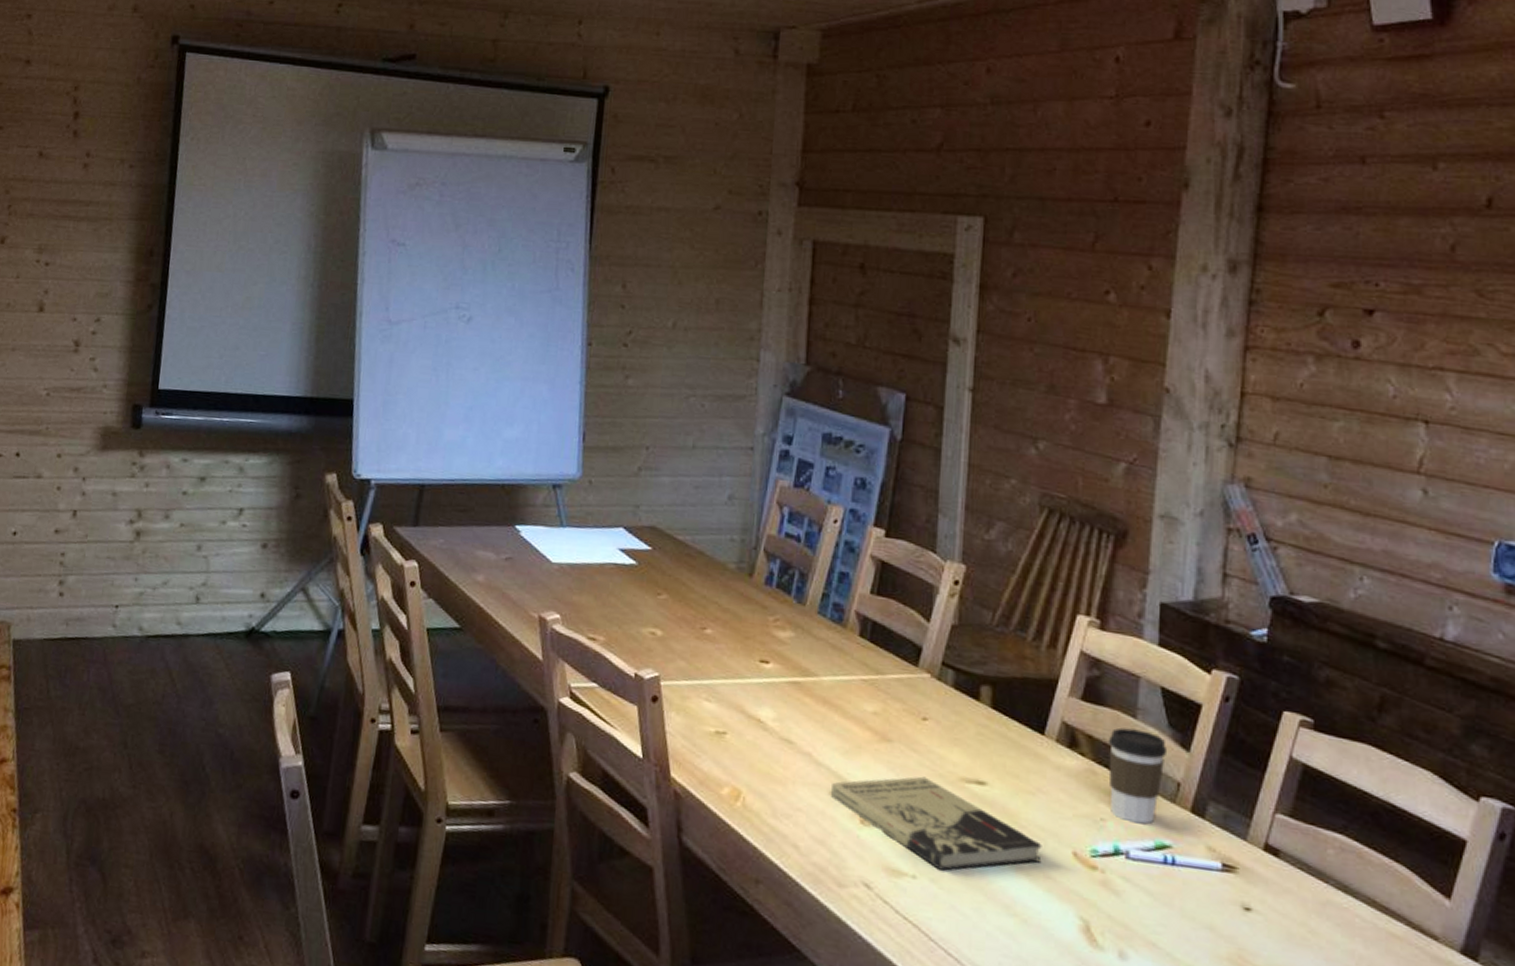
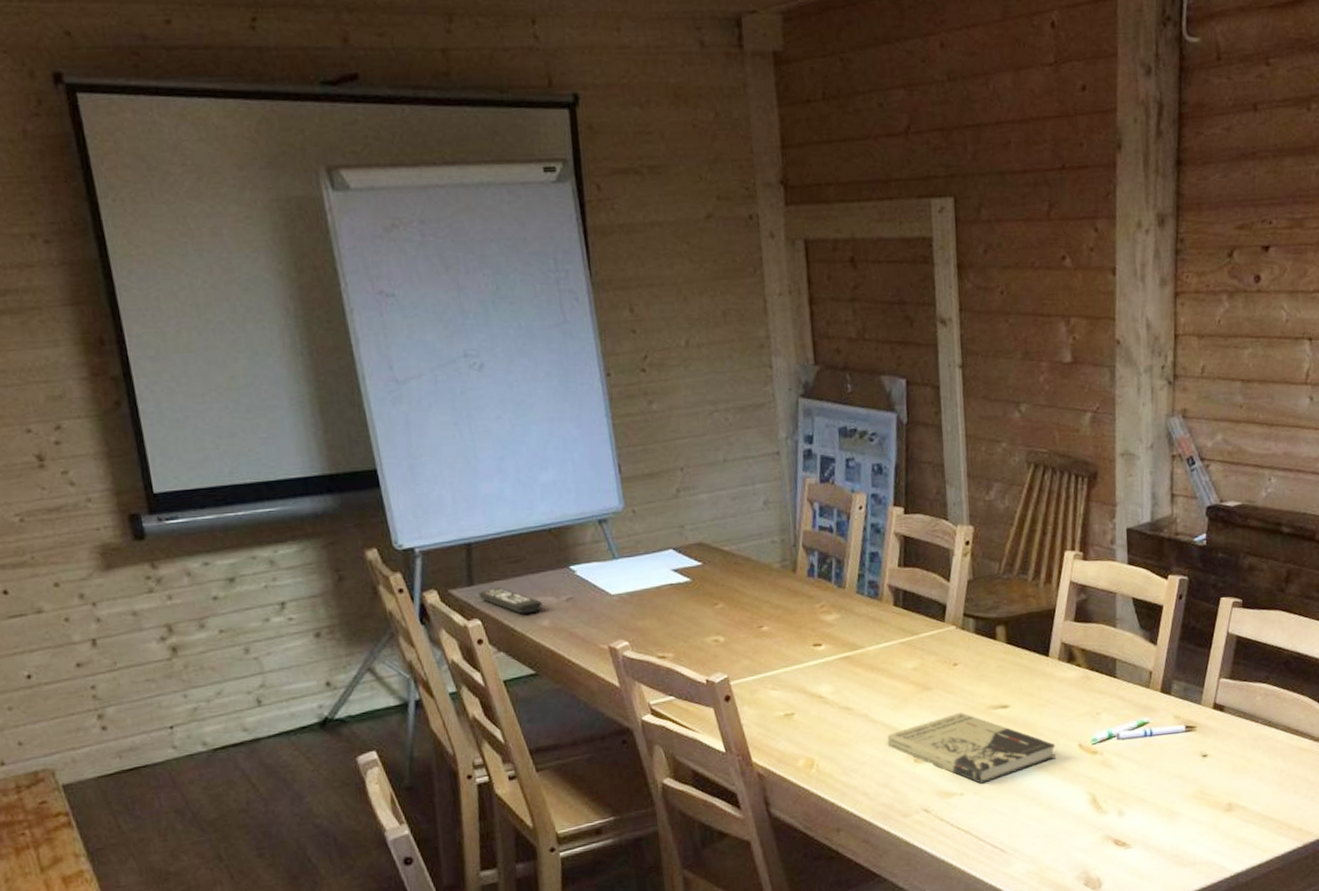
remote control: none [420,533,481,566] -> present [478,588,542,614]
coffee cup: present [1108,727,1166,825] -> none [1097,636,1140,711]

